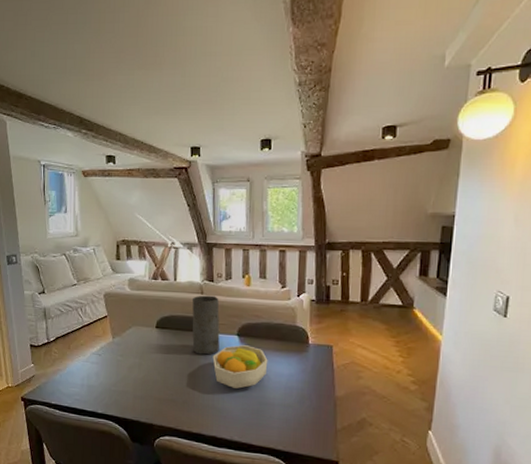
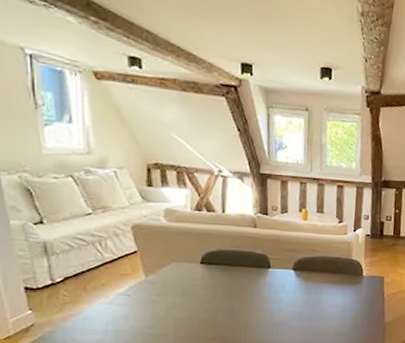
vase: present [192,295,220,355] -> none [243,228,275,290]
fruit bowl: present [212,345,268,389] -> none [266,279,324,321]

